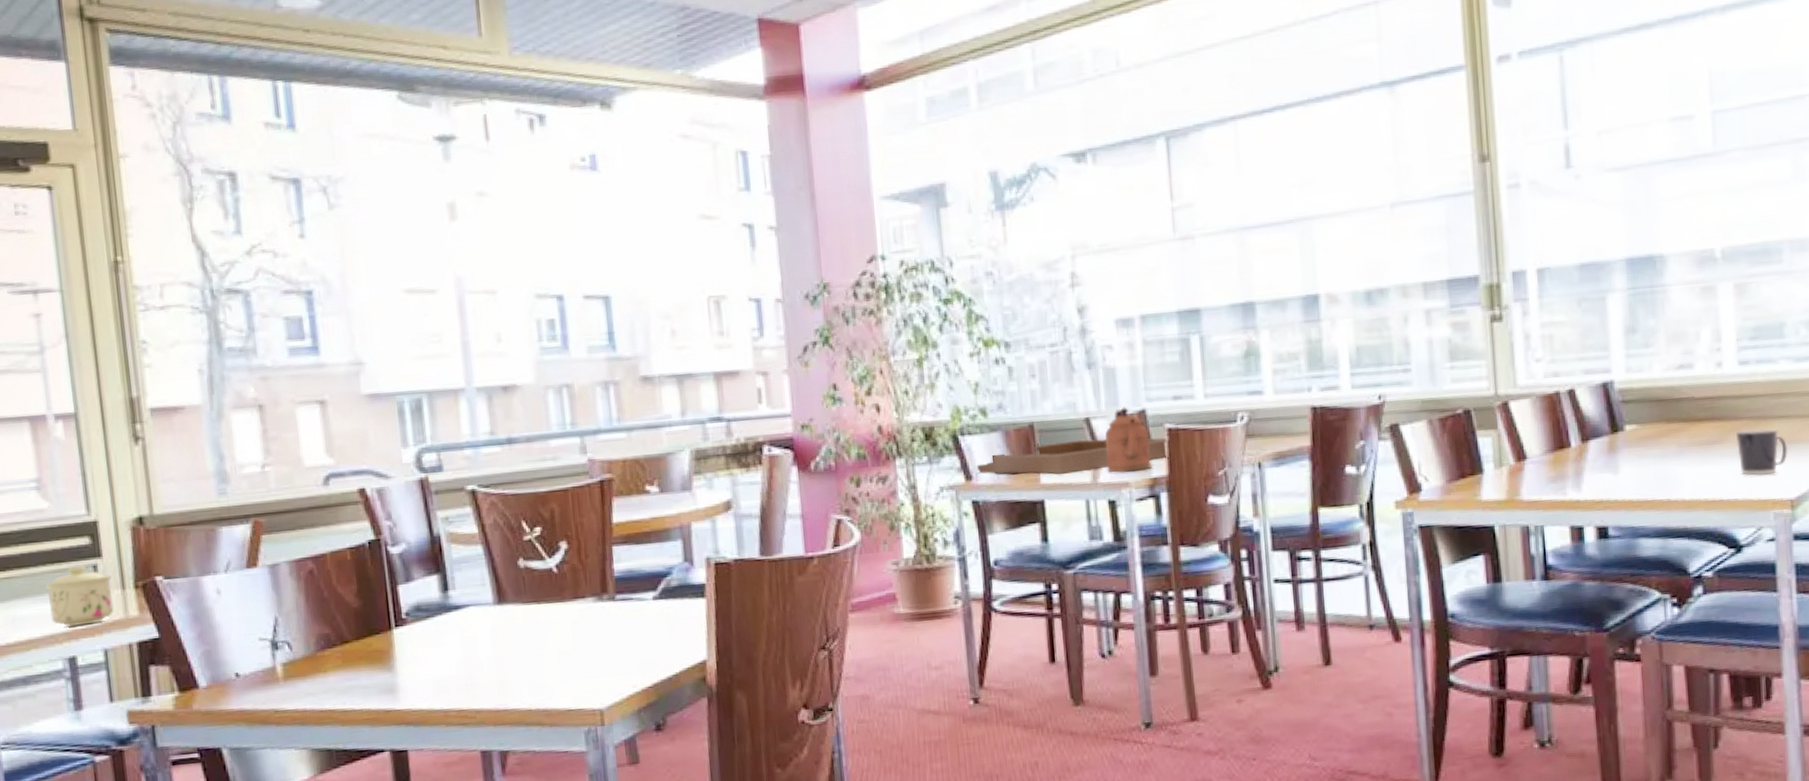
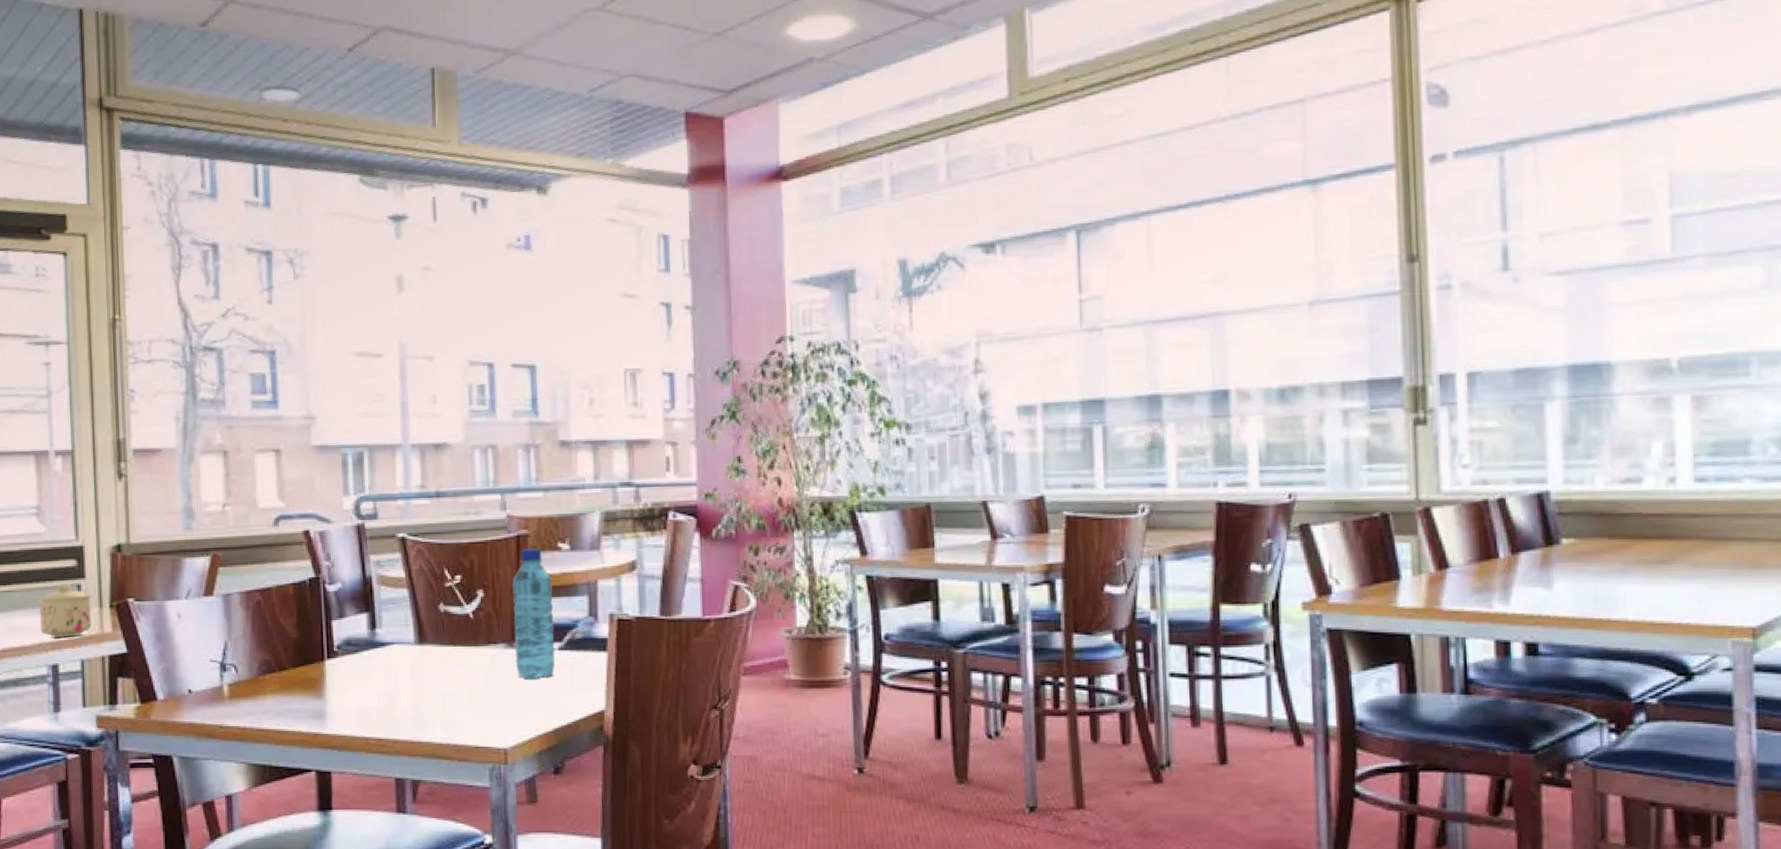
water bottle: none [598,493,651,634] -> present [512,548,555,679]
tray: present [976,437,1167,475] -> none [872,522,1065,556]
coffeepot: present [1105,407,1152,472] -> none [1001,492,1048,556]
mug: present [1736,428,1788,475] -> none [1690,549,1751,600]

